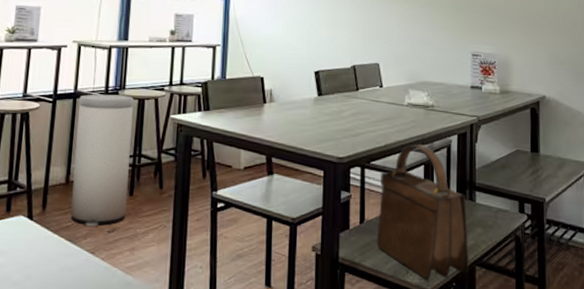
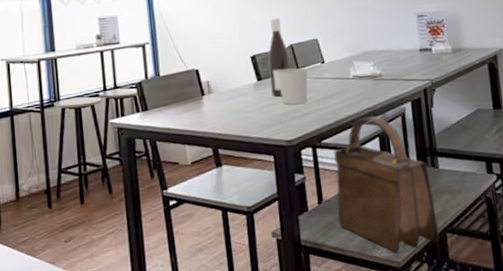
pedal bin: present [70,94,134,227] -> none [16,106,80,239]
bottle: none [330,38,351,114] -> present [268,17,291,97]
dixie cup: none [337,88,366,124] -> present [277,68,308,105]

